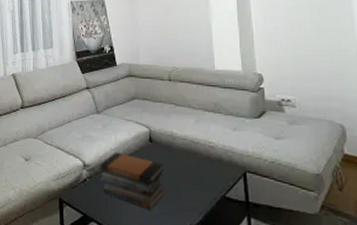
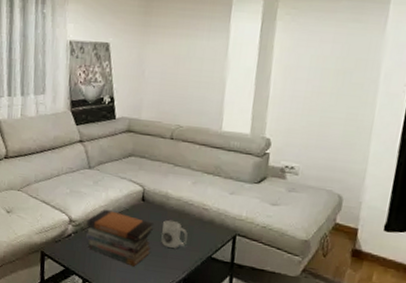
mug: none [173,160,198,189] -> present [161,220,188,248]

